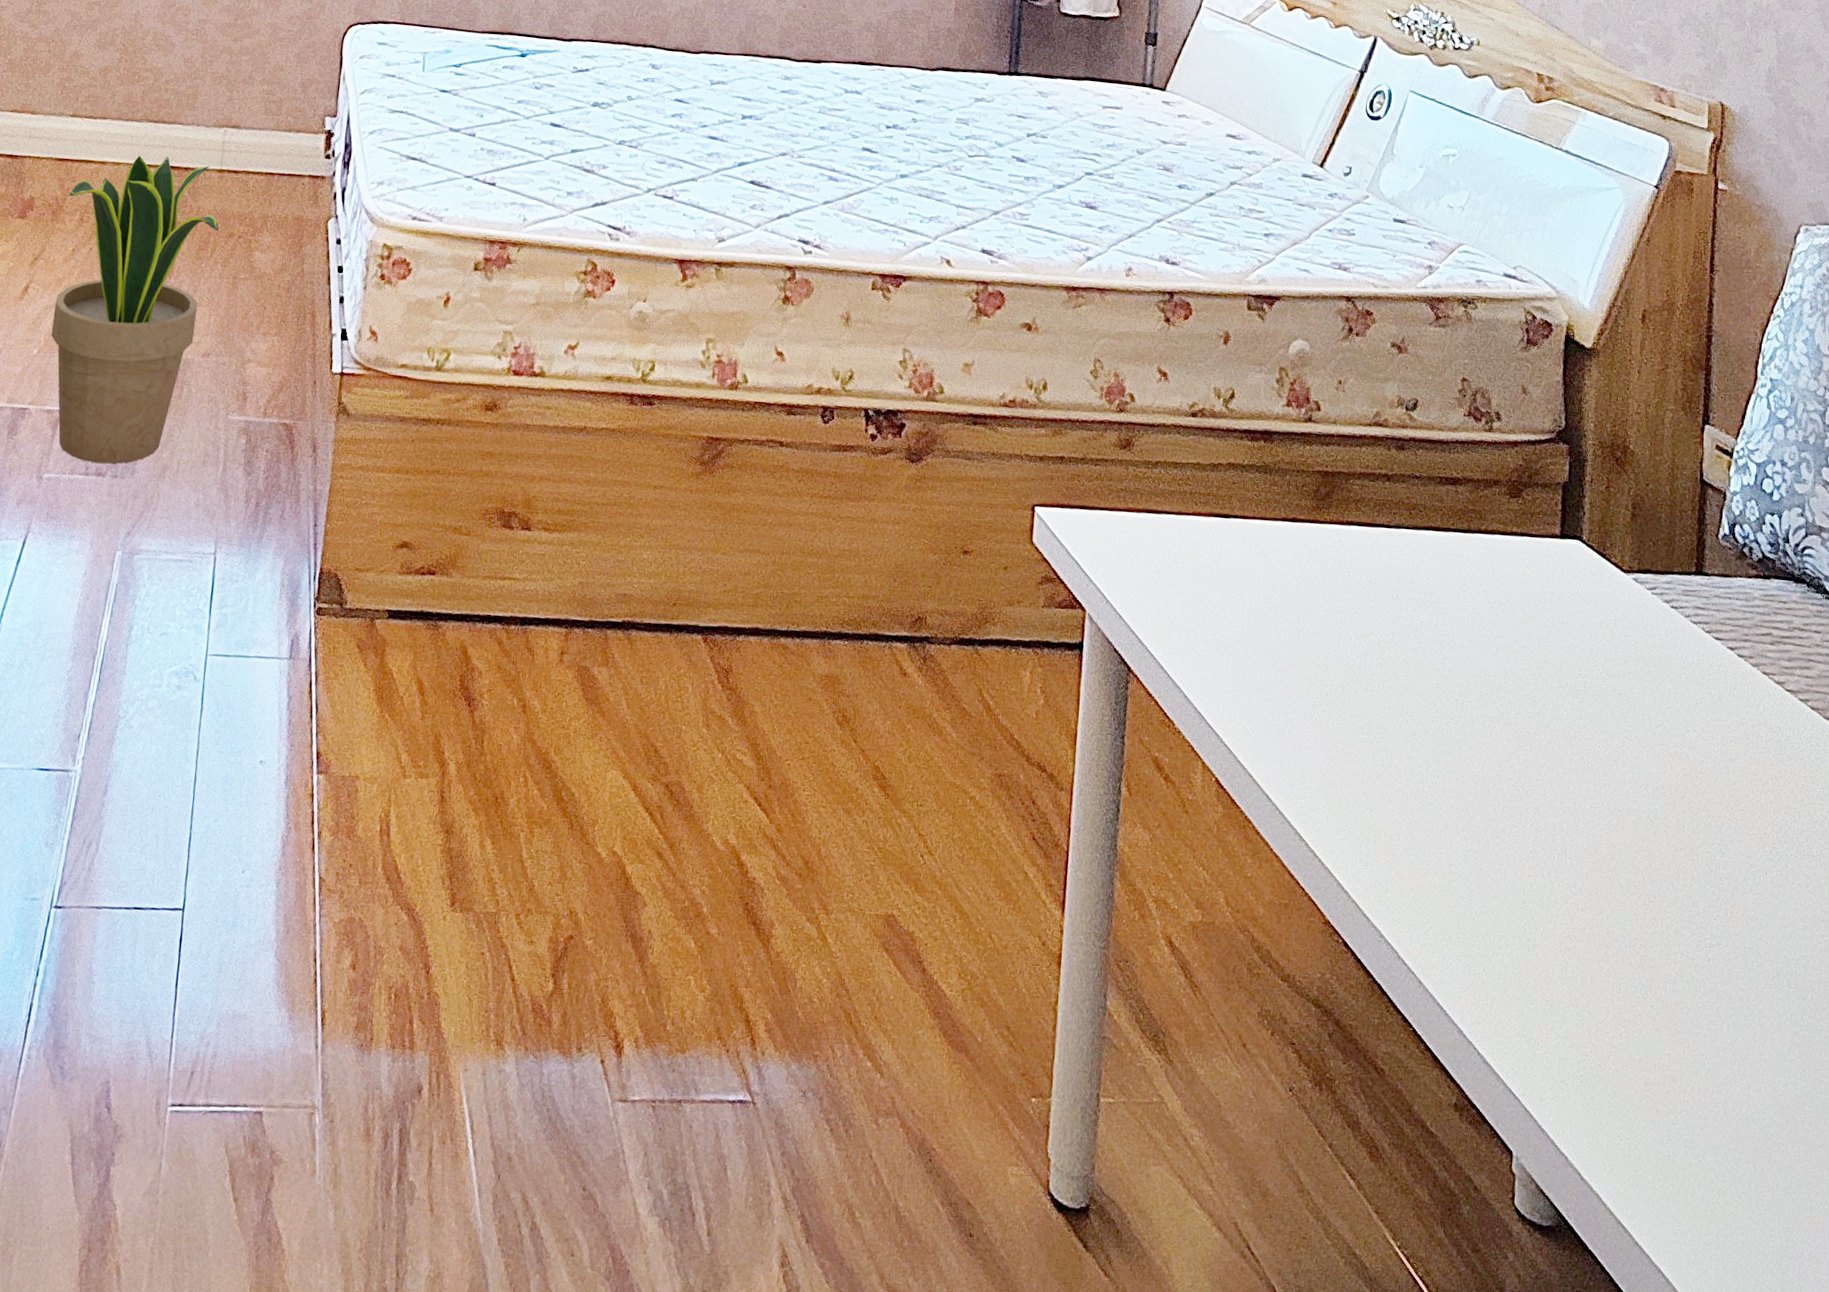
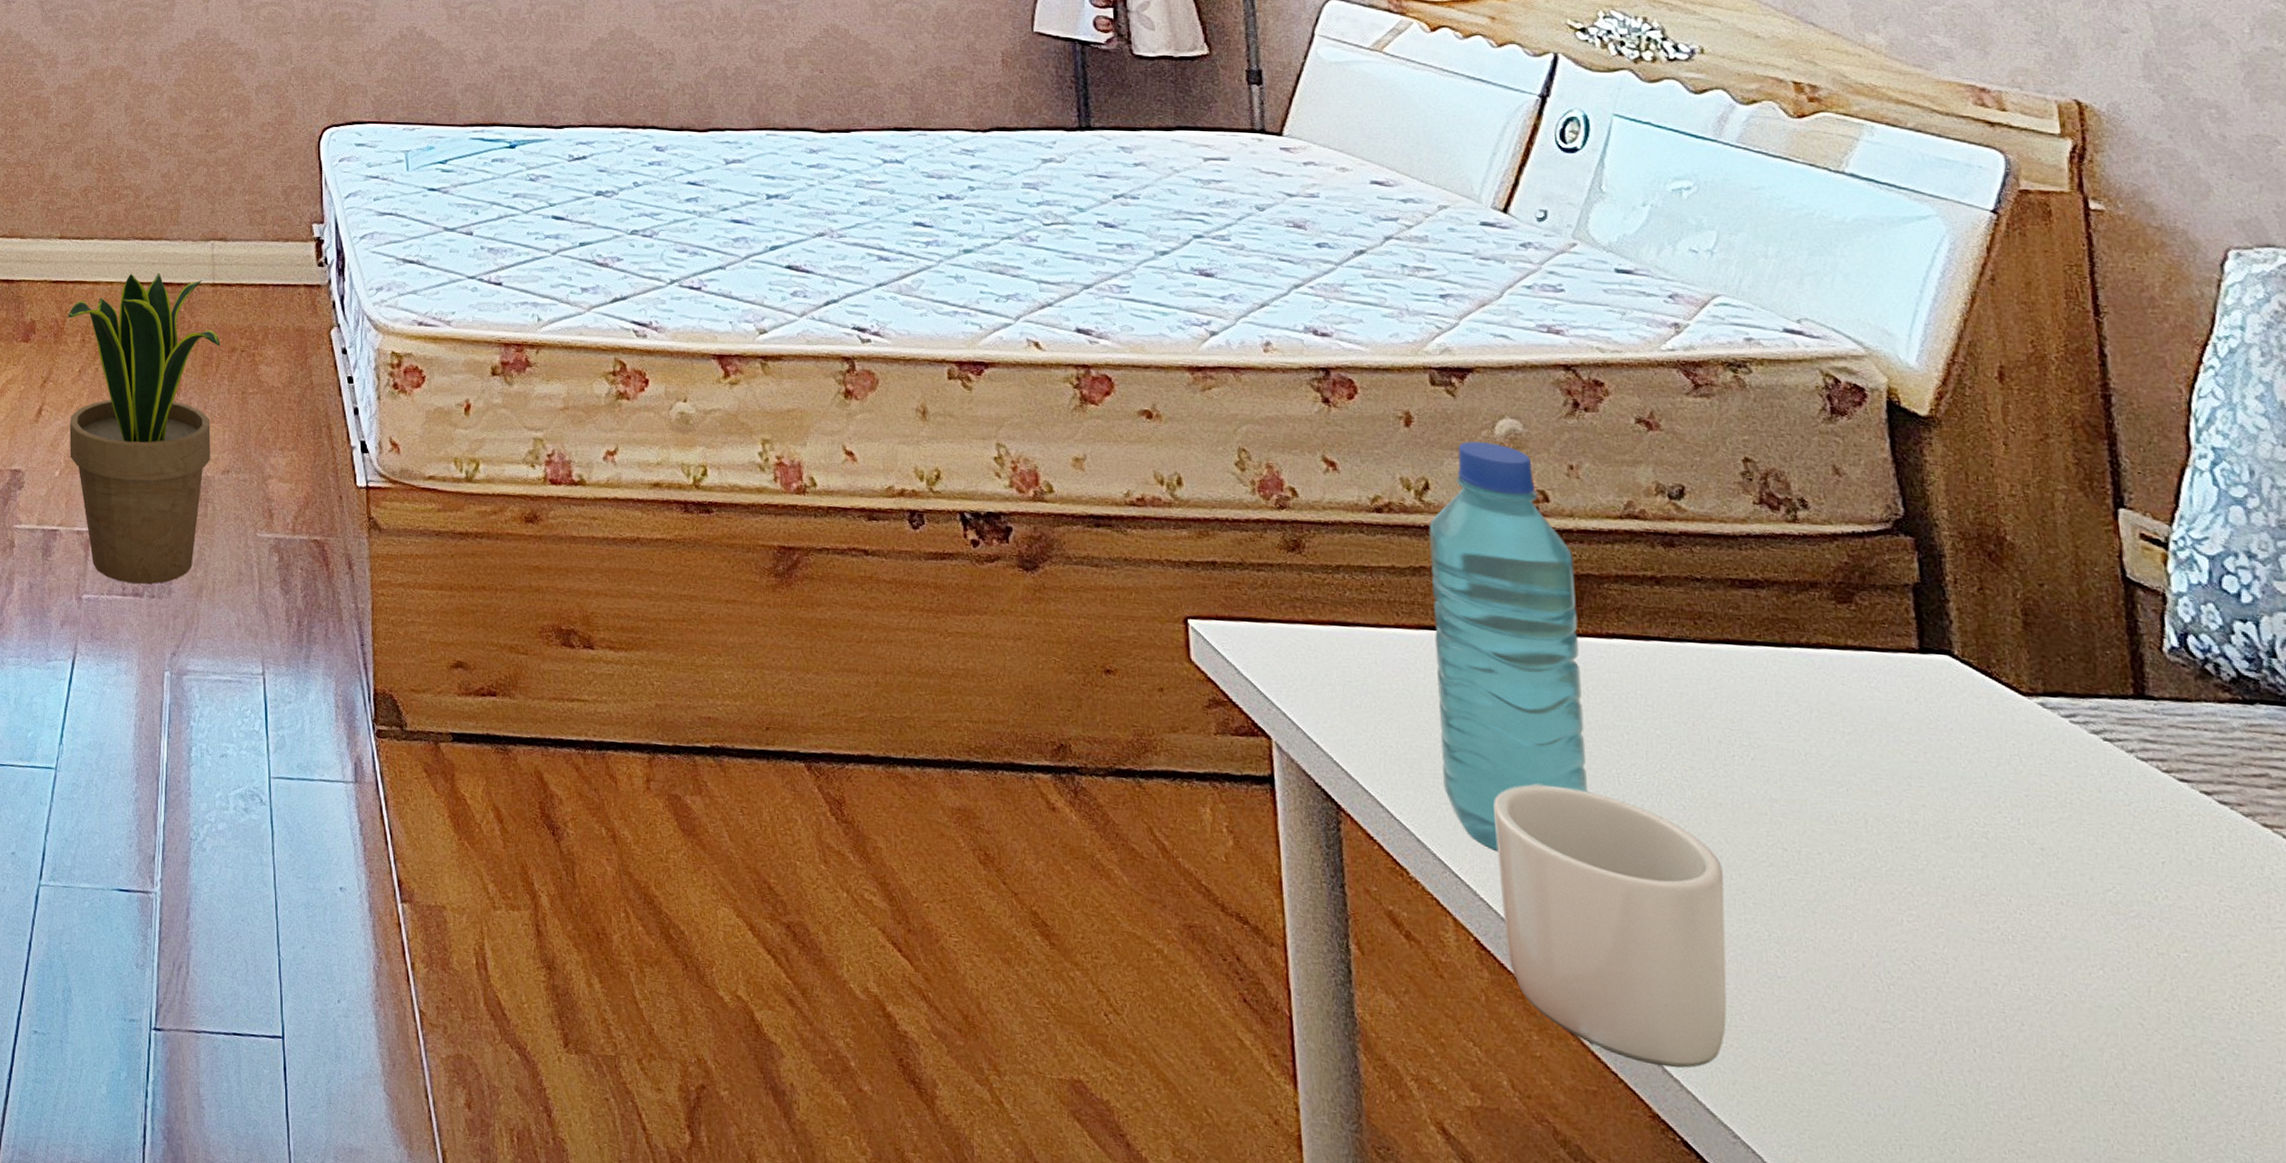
water bottle: none [1210,358,1332,705] -> present [1428,441,1588,852]
mug: none [1239,647,1402,881] -> present [1493,783,1727,1068]

